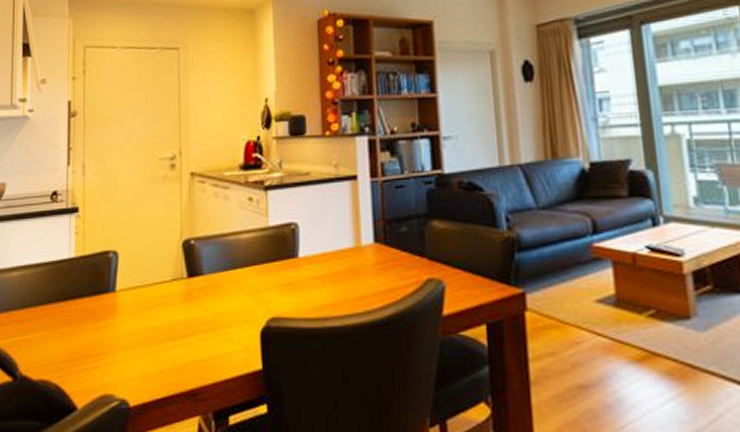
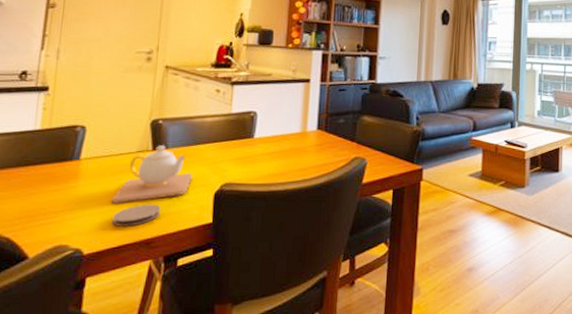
teapot: none [152,271,234,344] -> present [112,145,193,203]
coaster: none [154,344,204,373] -> present [111,204,161,227]

